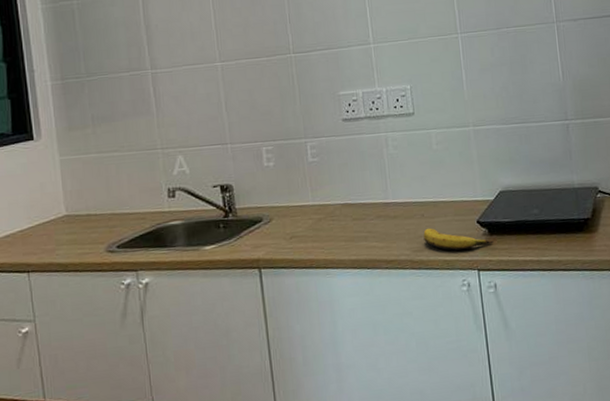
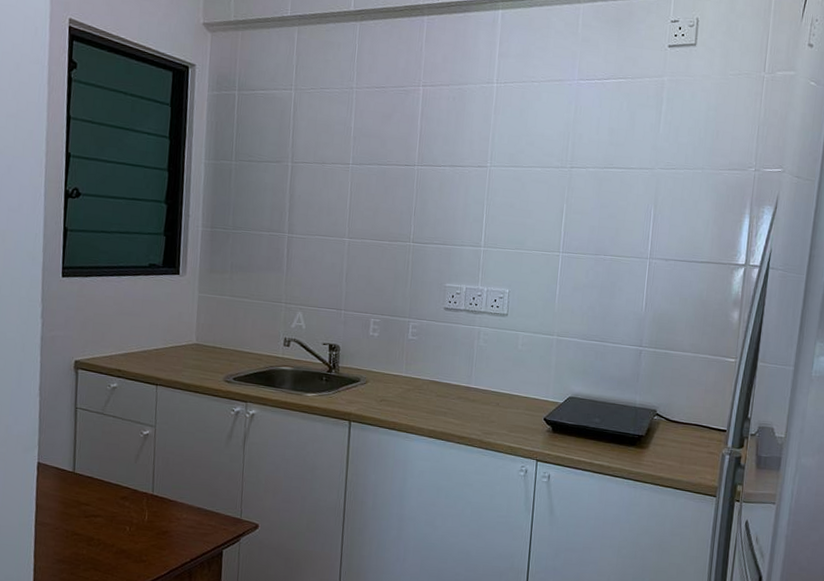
banana: present [423,228,495,251] -> none [495,415,556,441]

